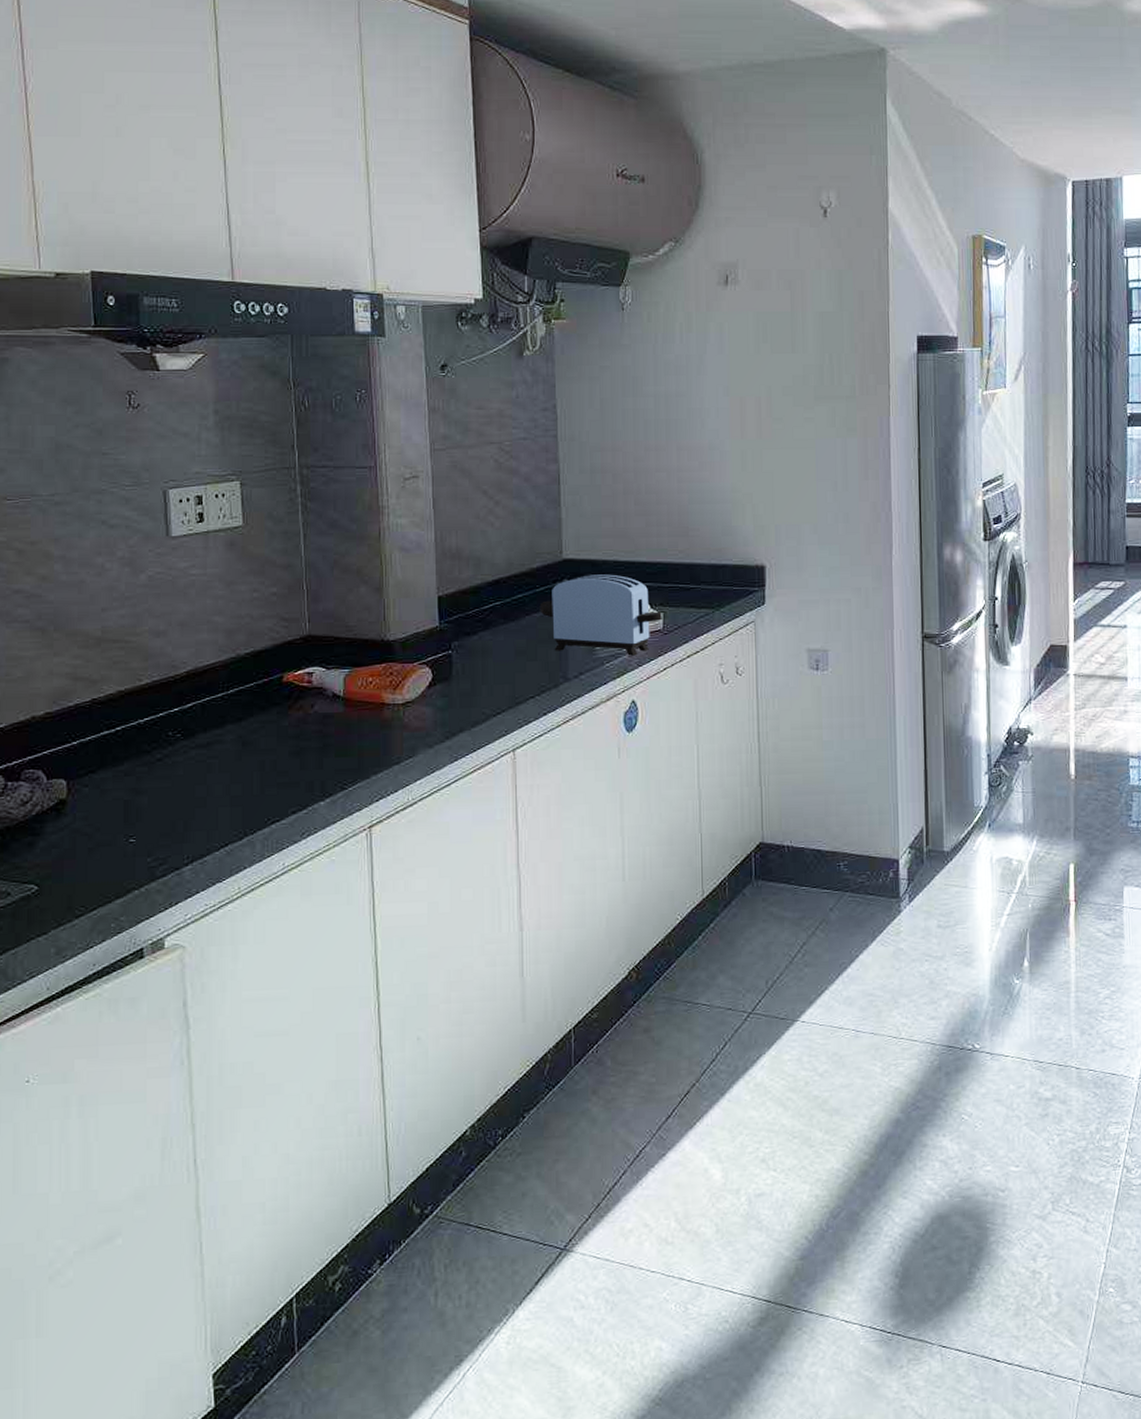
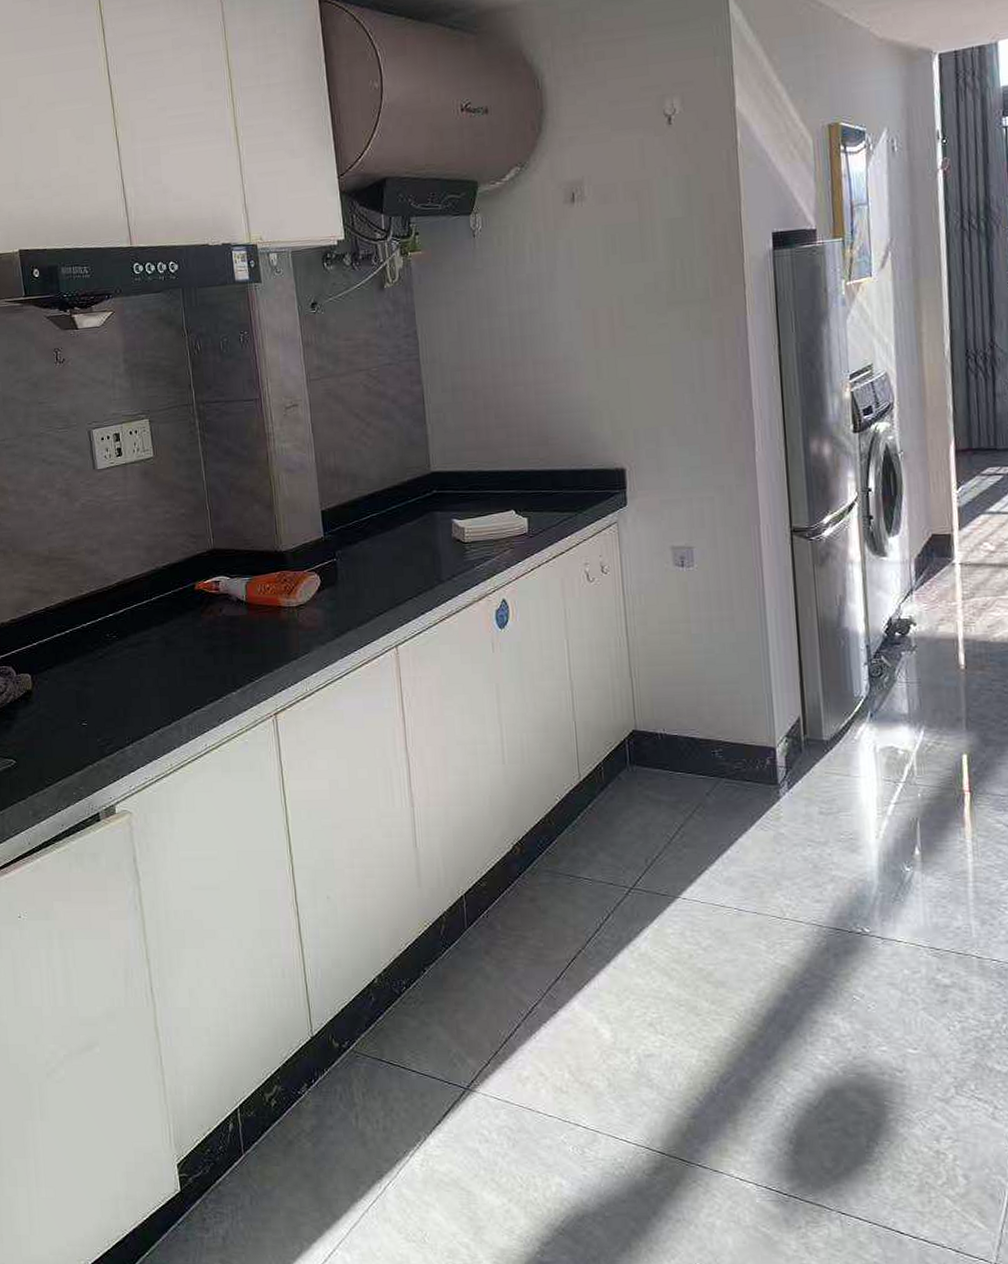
toaster: present [539,574,662,656] -> none [412,484,527,559]

